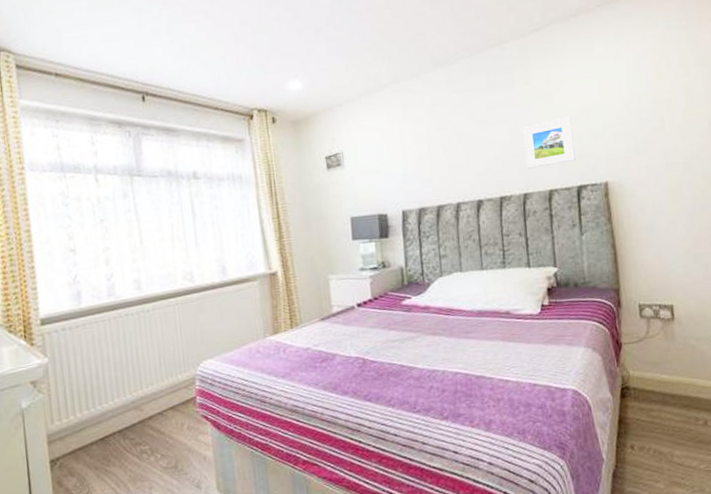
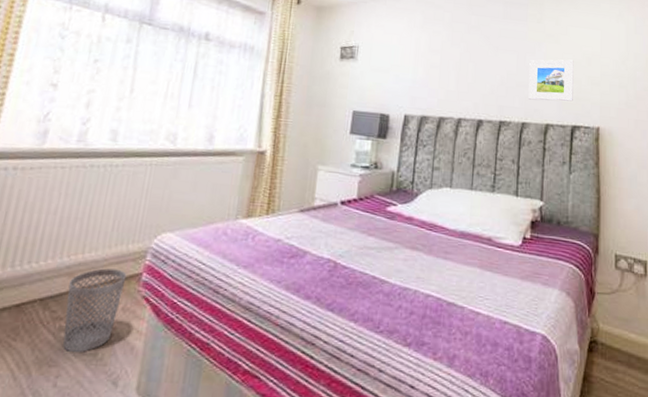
wastebasket: none [138,397,185,468] -> present [63,268,127,352]

